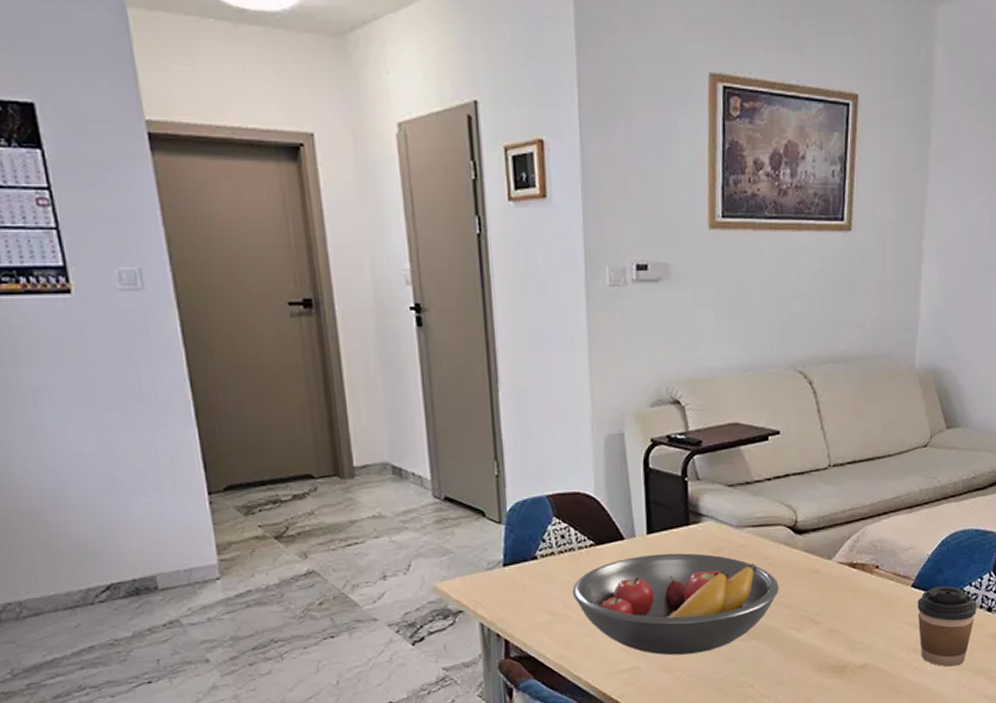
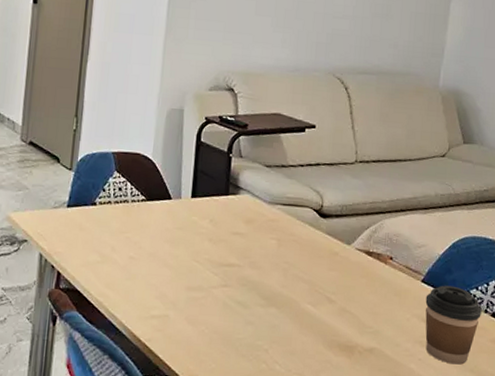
fruit bowl: present [572,553,779,656] -> none [120,216,301,312]

